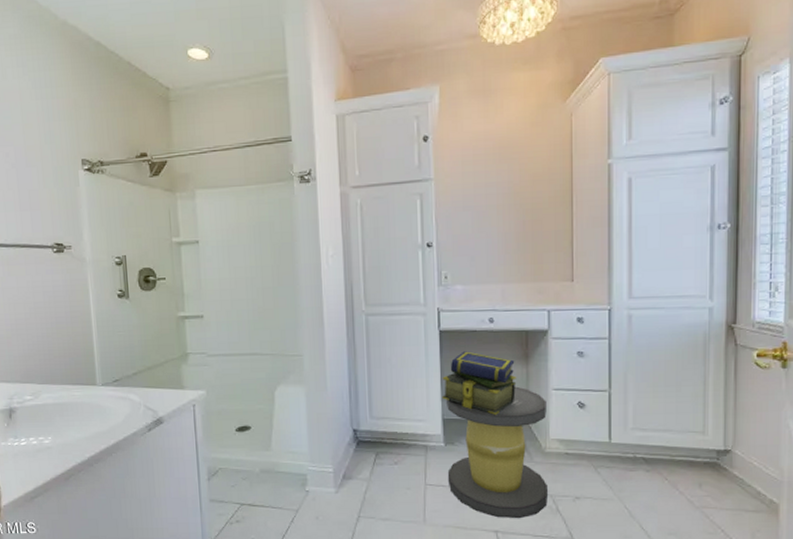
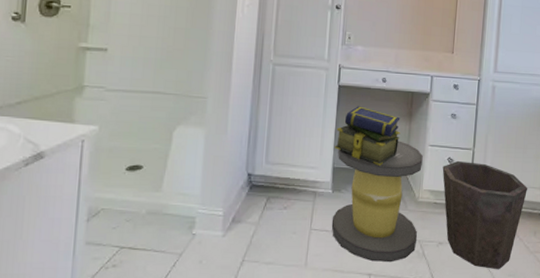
waste bin: none [572,404,687,528] -> present [442,160,528,270]

